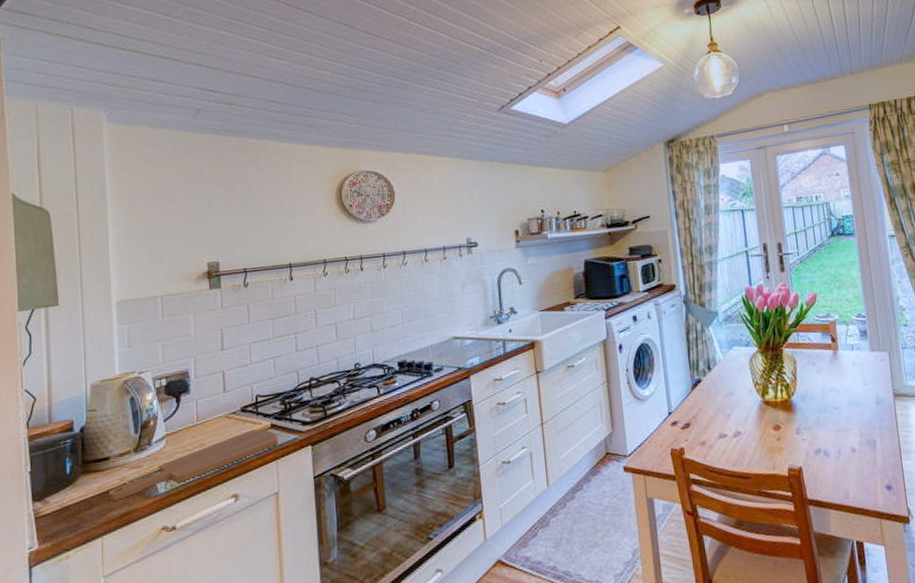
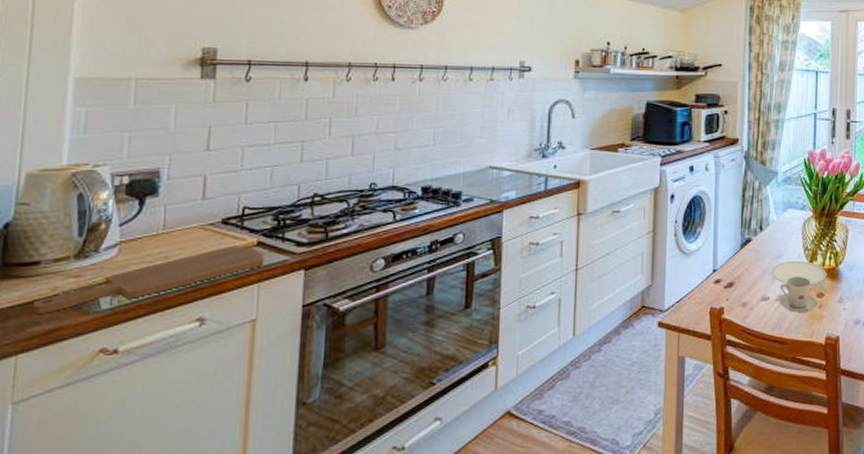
plate: none [725,395,781,420] -> present [772,260,827,286]
teacup: none [736,411,777,447] -> present [778,276,819,312]

